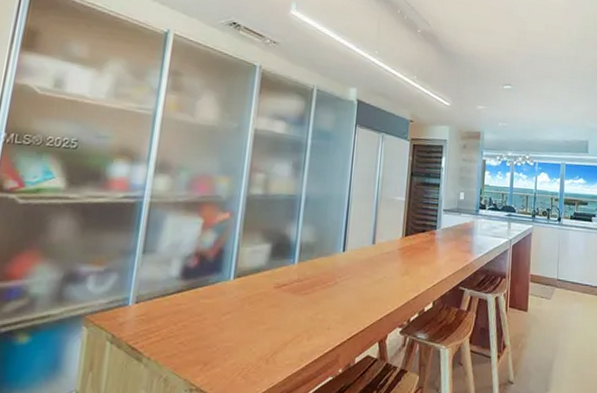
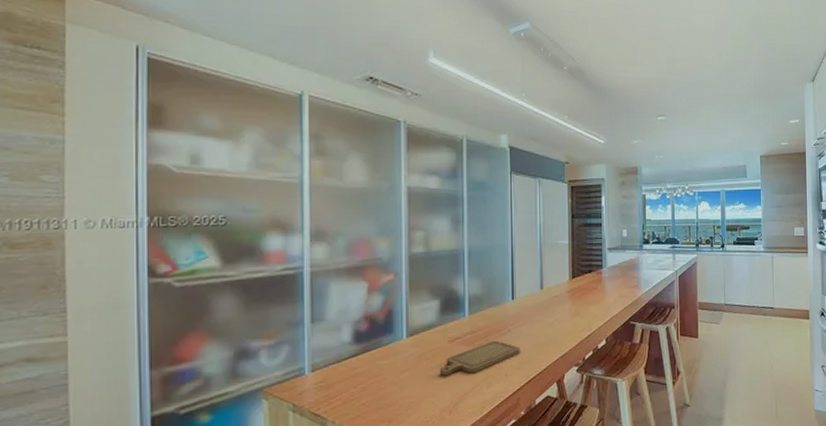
chopping board: none [261,291,346,323] -> present [439,340,520,376]

